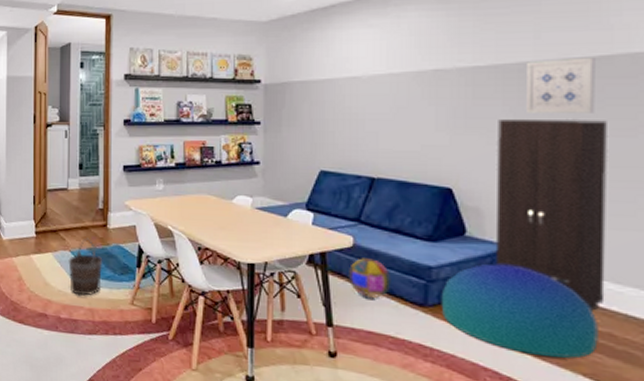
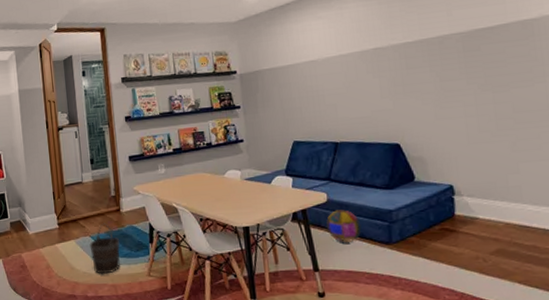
pouf: present [441,263,598,358] -> none [401,200,527,272]
cabinet: present [496,119,607,311] -> none [428,75,527,230]
wall art: present [527,57,595,113] -> none [445,26,500,76]

